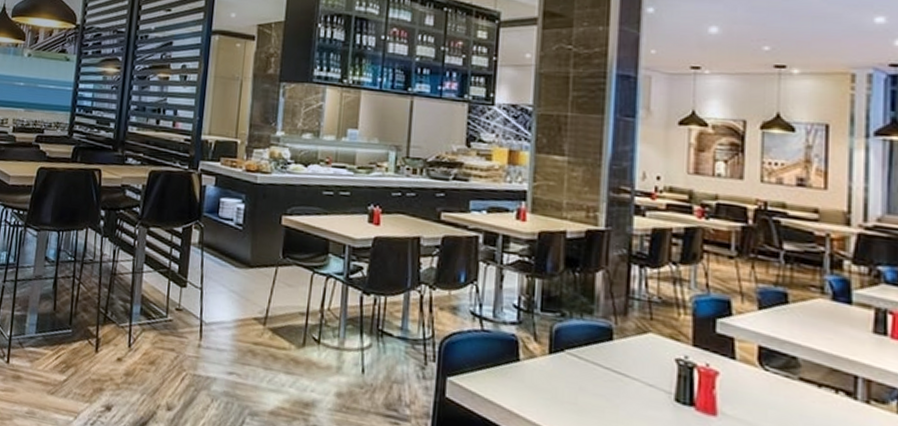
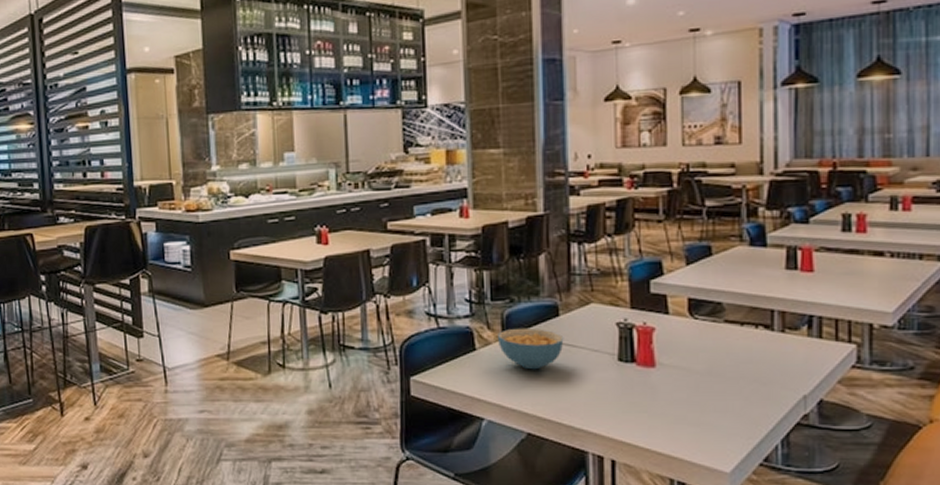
cereal bowl: none [543,344,616,394] -> present [497,327,564,370]

